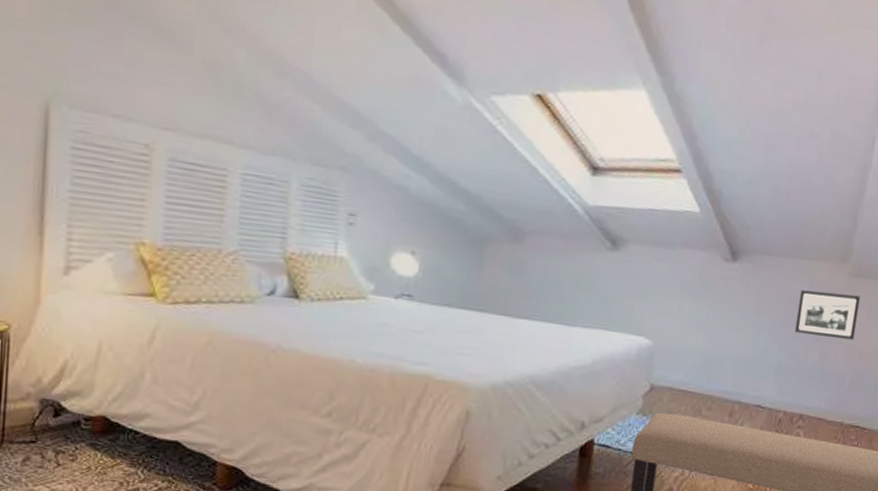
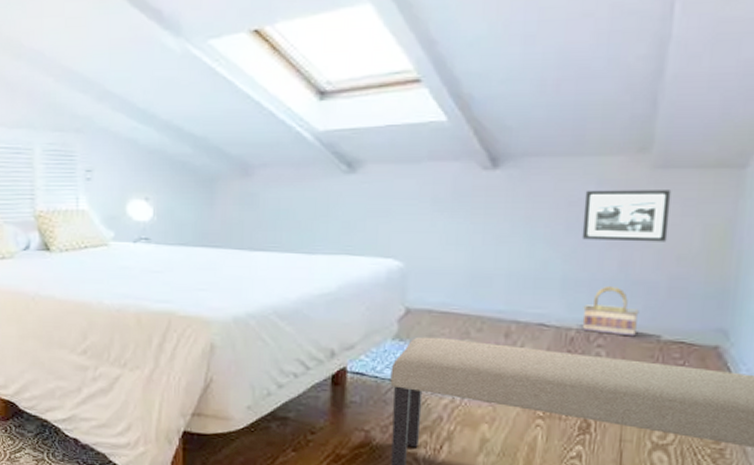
basket: none [788,375,830,420] -> present [582,287,640,337]

